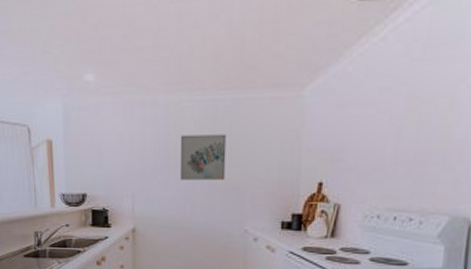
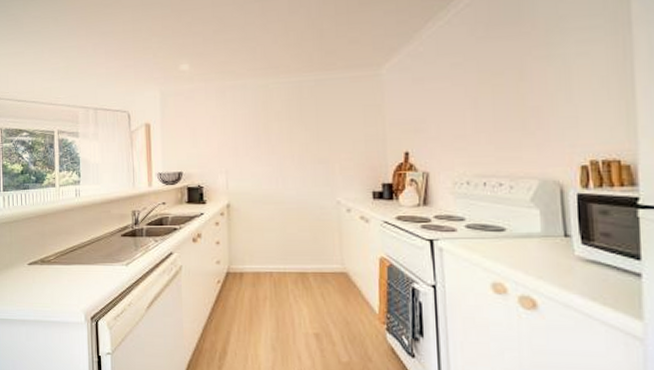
wall art: present [179,134,227,180] -> none [269,111,314,155]

